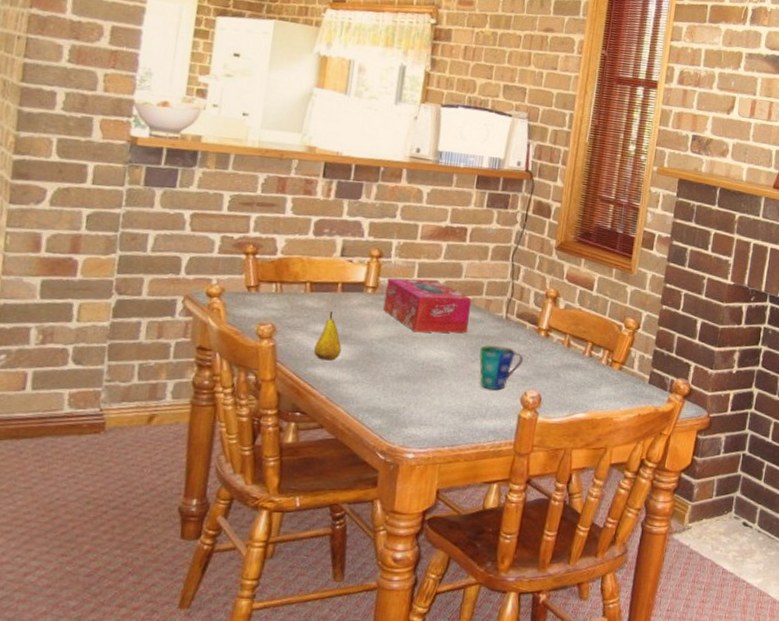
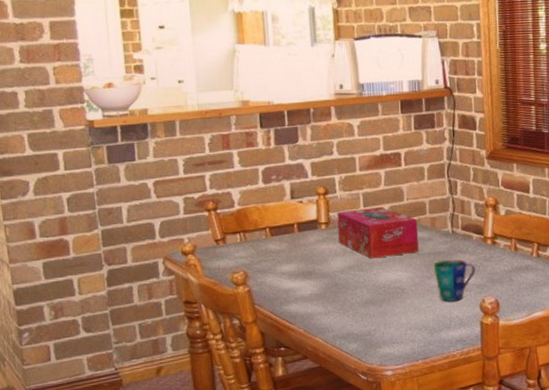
fruit: present [314,311,342,361] -> none [285,251,309,297]

